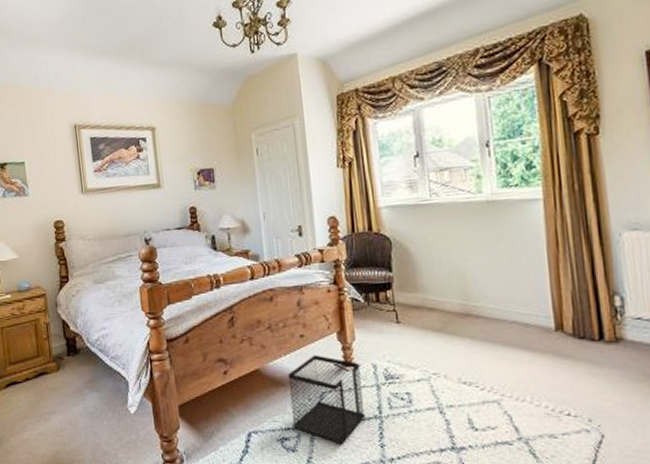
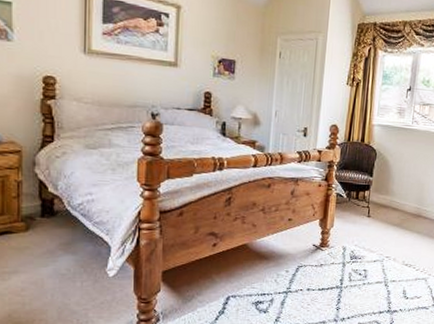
wastebasket: present [287,355,365,445] -> none [268,236,333,308]

